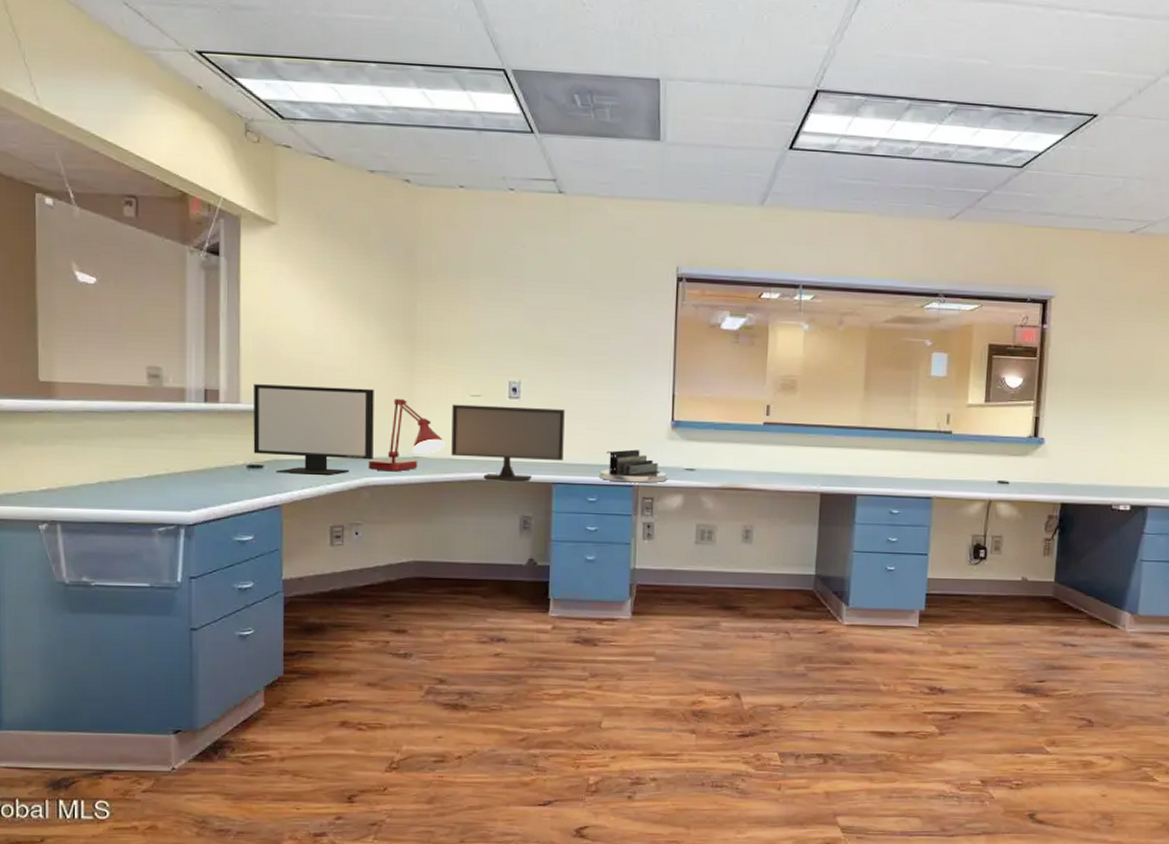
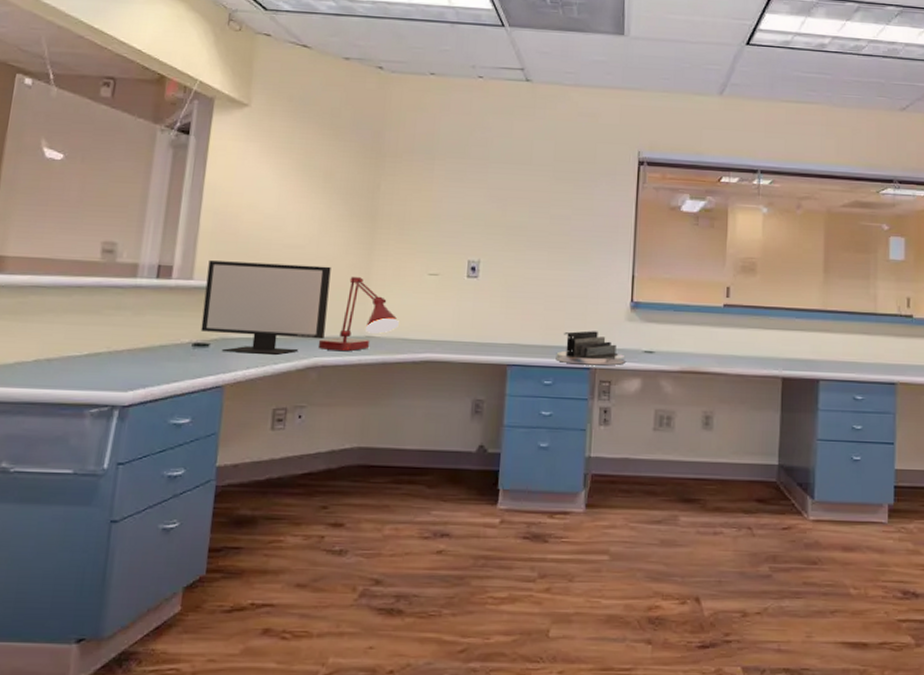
computer monitor: present [451,404,565,482] -> none [405,282,523,363]

